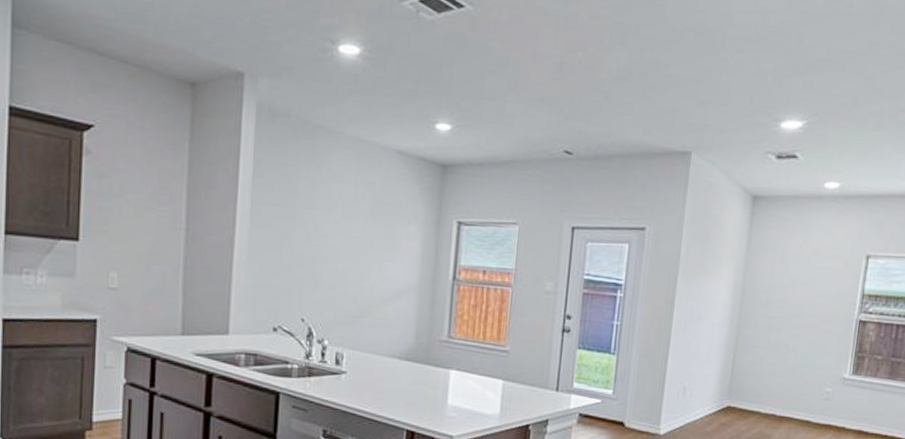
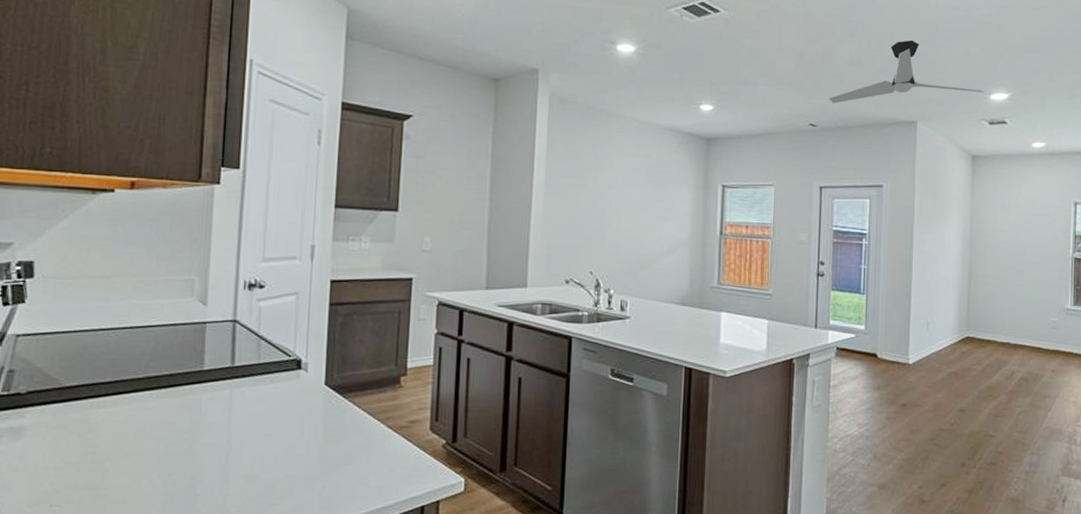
ceiling fan: none [589,50,774,128] -> present [829,40,984,104]

